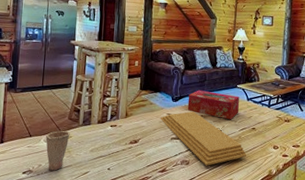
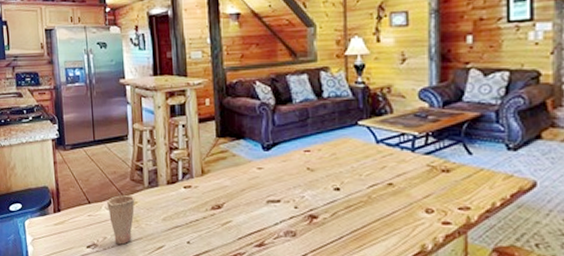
cutting board: present [160,111,247,166] -> none [248,162,383,239]
tissue box: present [187,90,239,120] -> none [285,132,363,173]

